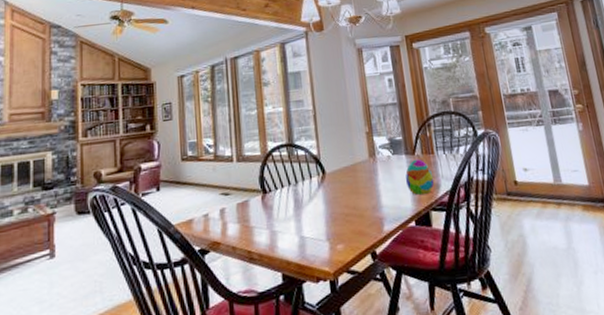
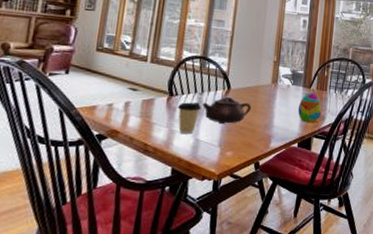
coffee cup: none [274,194,299,234] -> present [178,102,201,135]
teapot: none [299,182,354,214] -> present [202,96,252,124]

